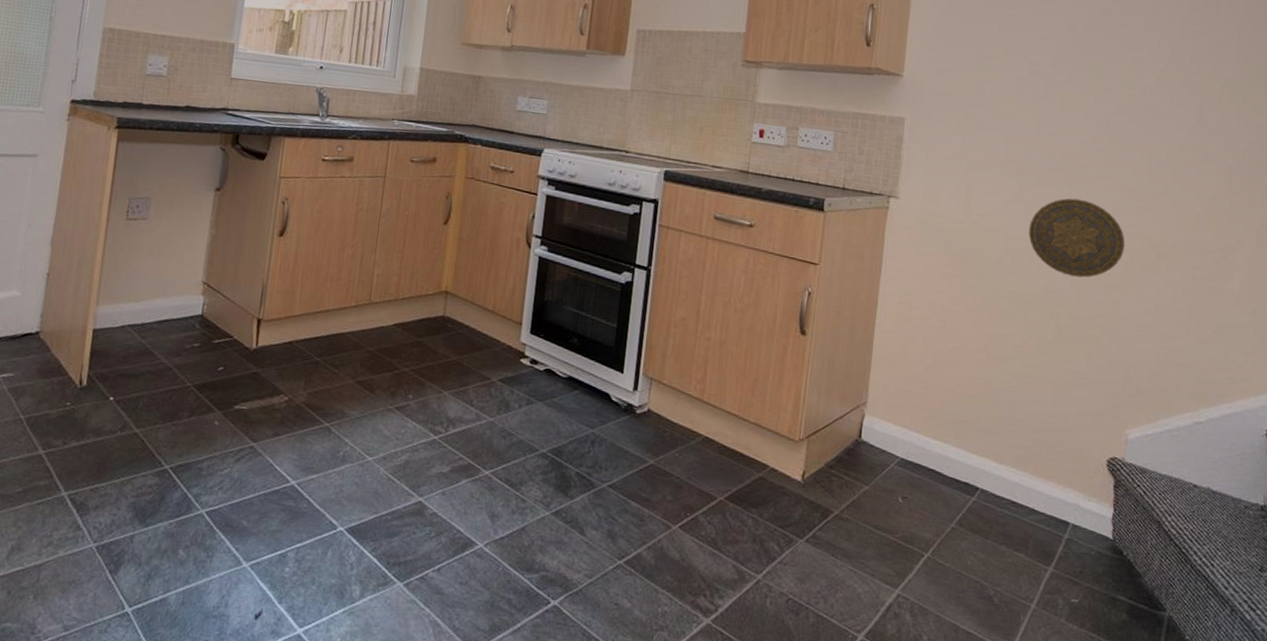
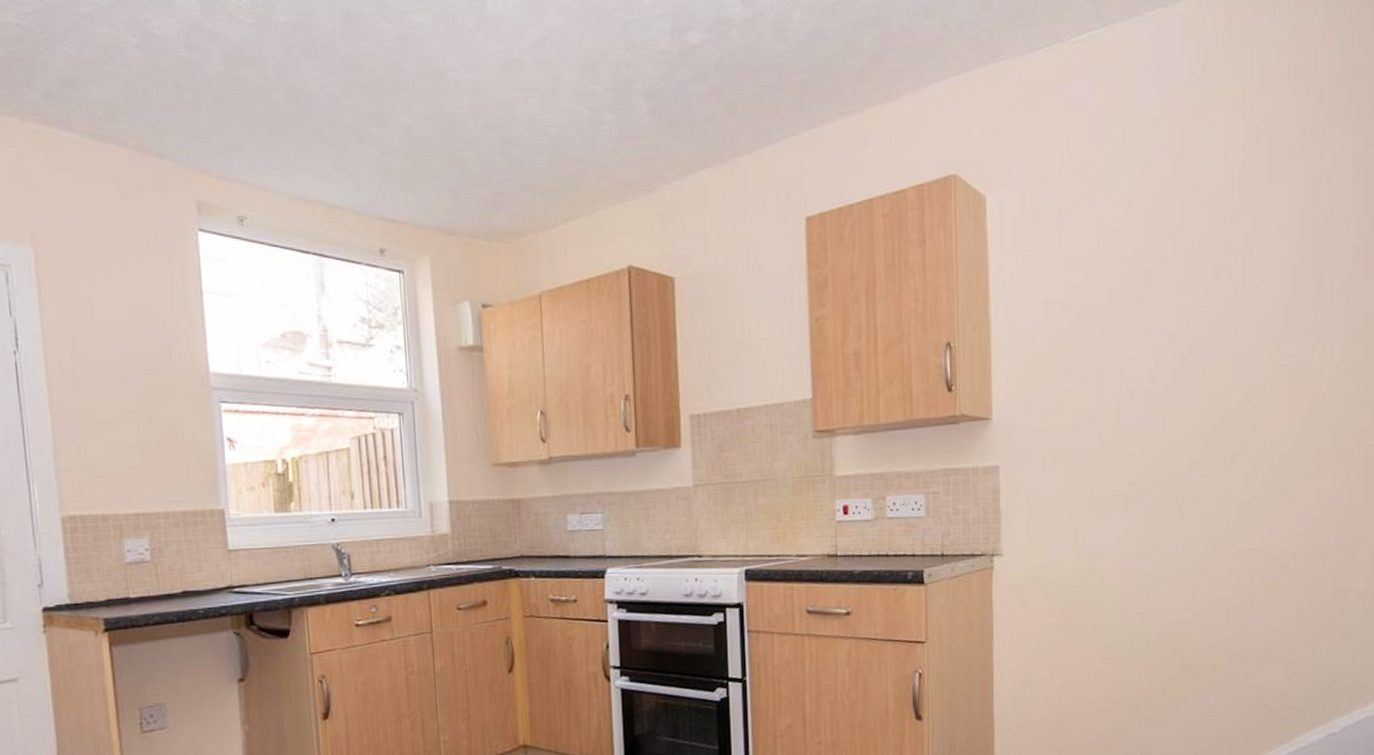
decorative plate: present [1028,198,1125,278] -> none [1143,522,1245,607]

